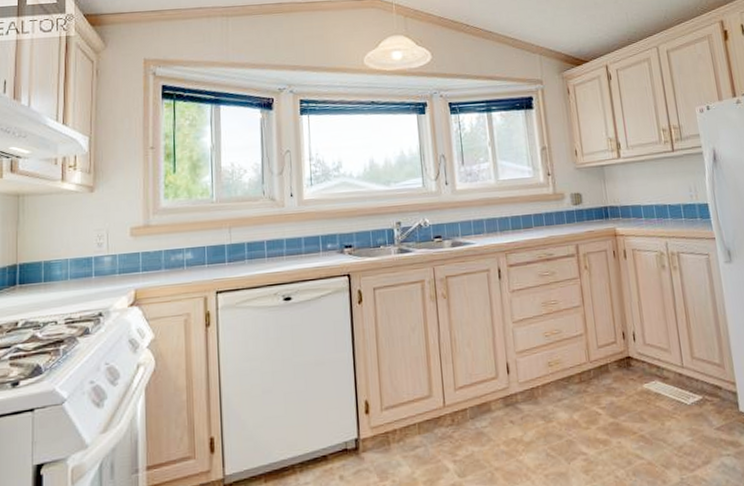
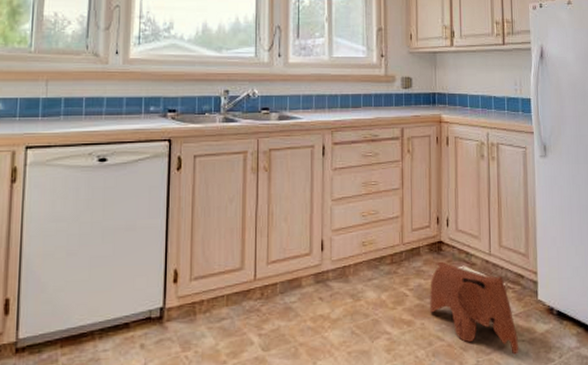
toy elephant: none [622,377,725,470] -> present [429,261,519,355]

